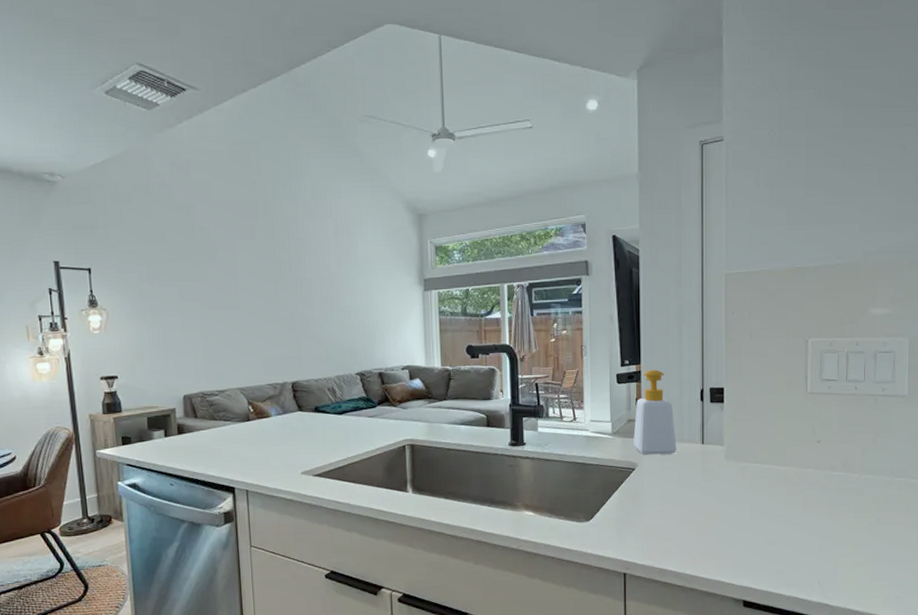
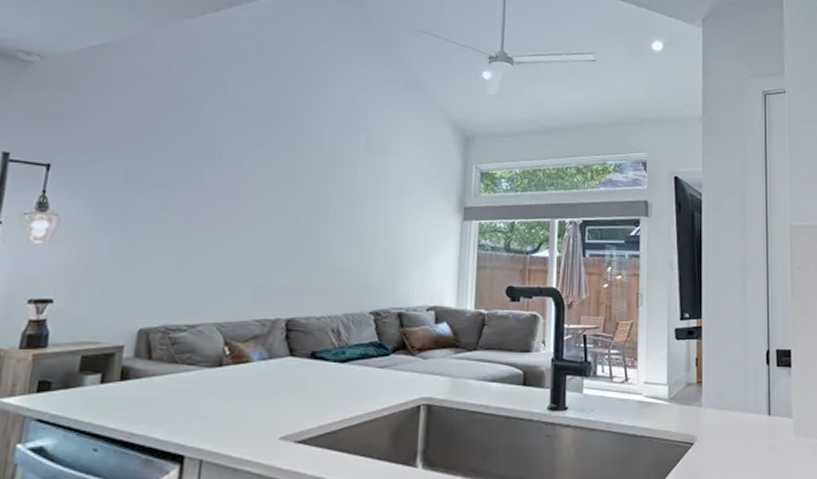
soap bottle: present [633,369,676,455] -> none [692,325,740,427]

